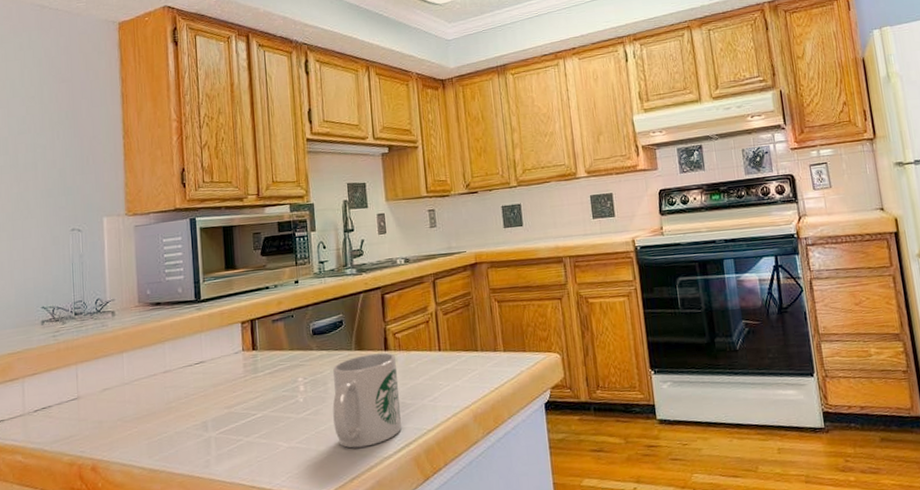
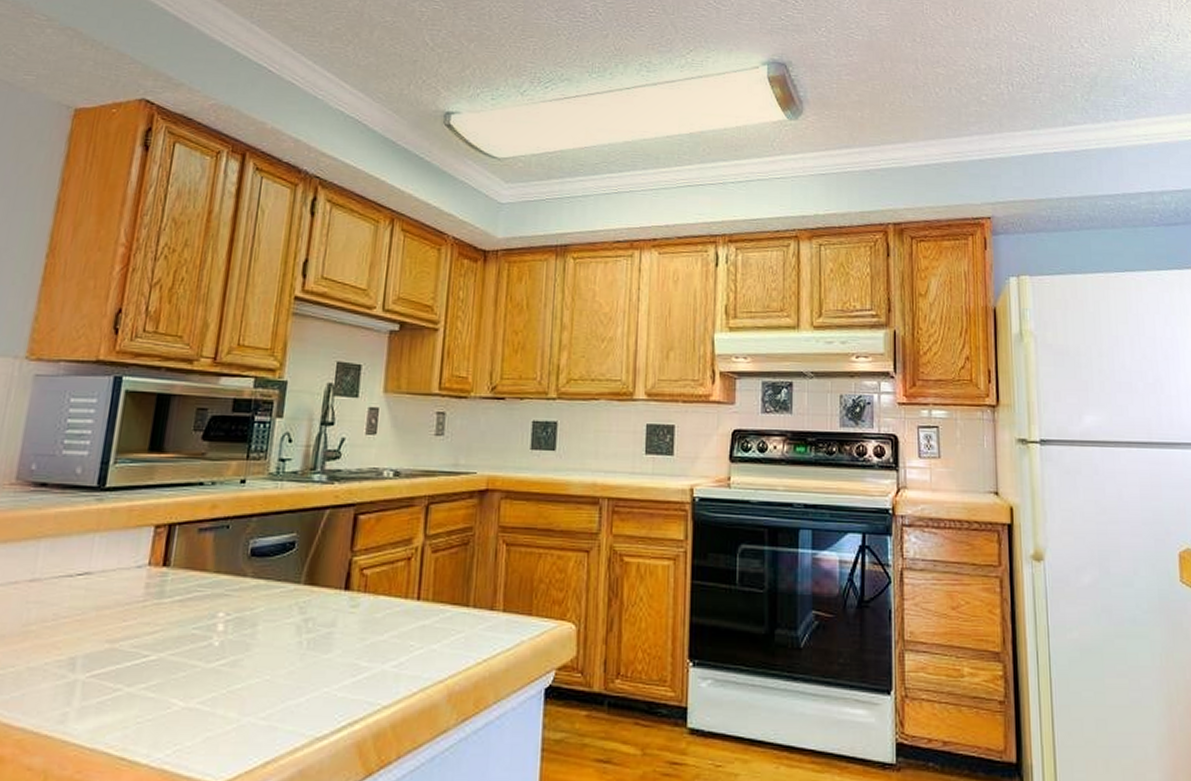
mug: present [332,352,402,448] -> none [254,592,359,720]

